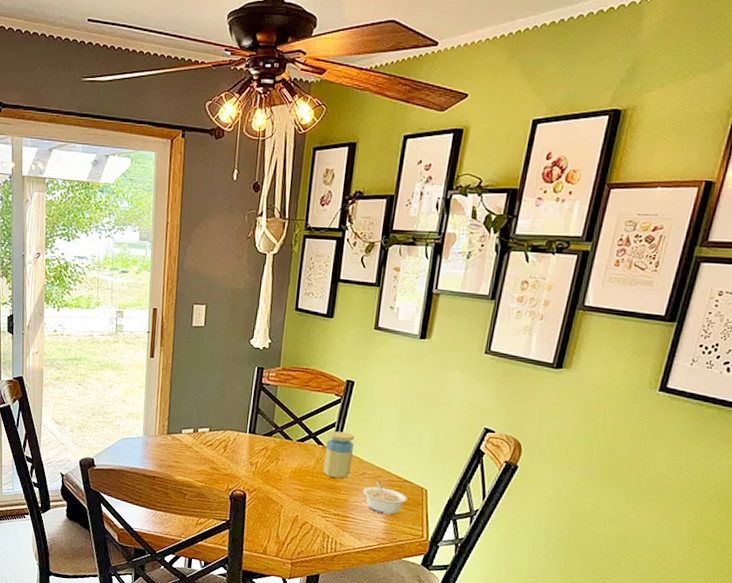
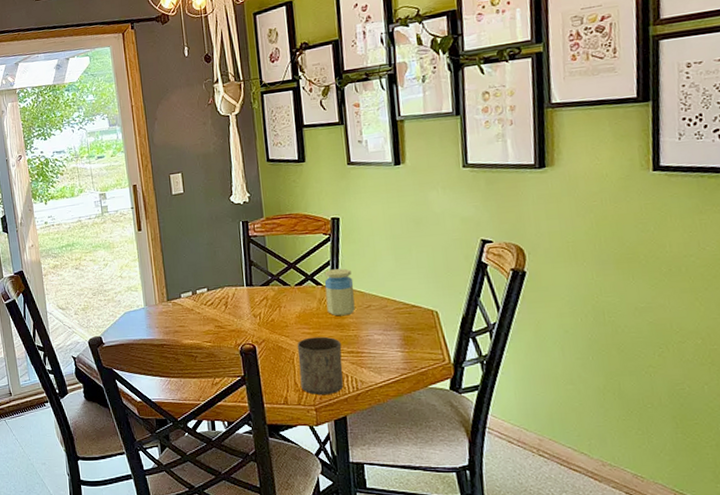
cup: none [282,494,330,552] -> present [297,336,344,396]
legume: present [362,482,407,515] -> none [372,312,419,344]

